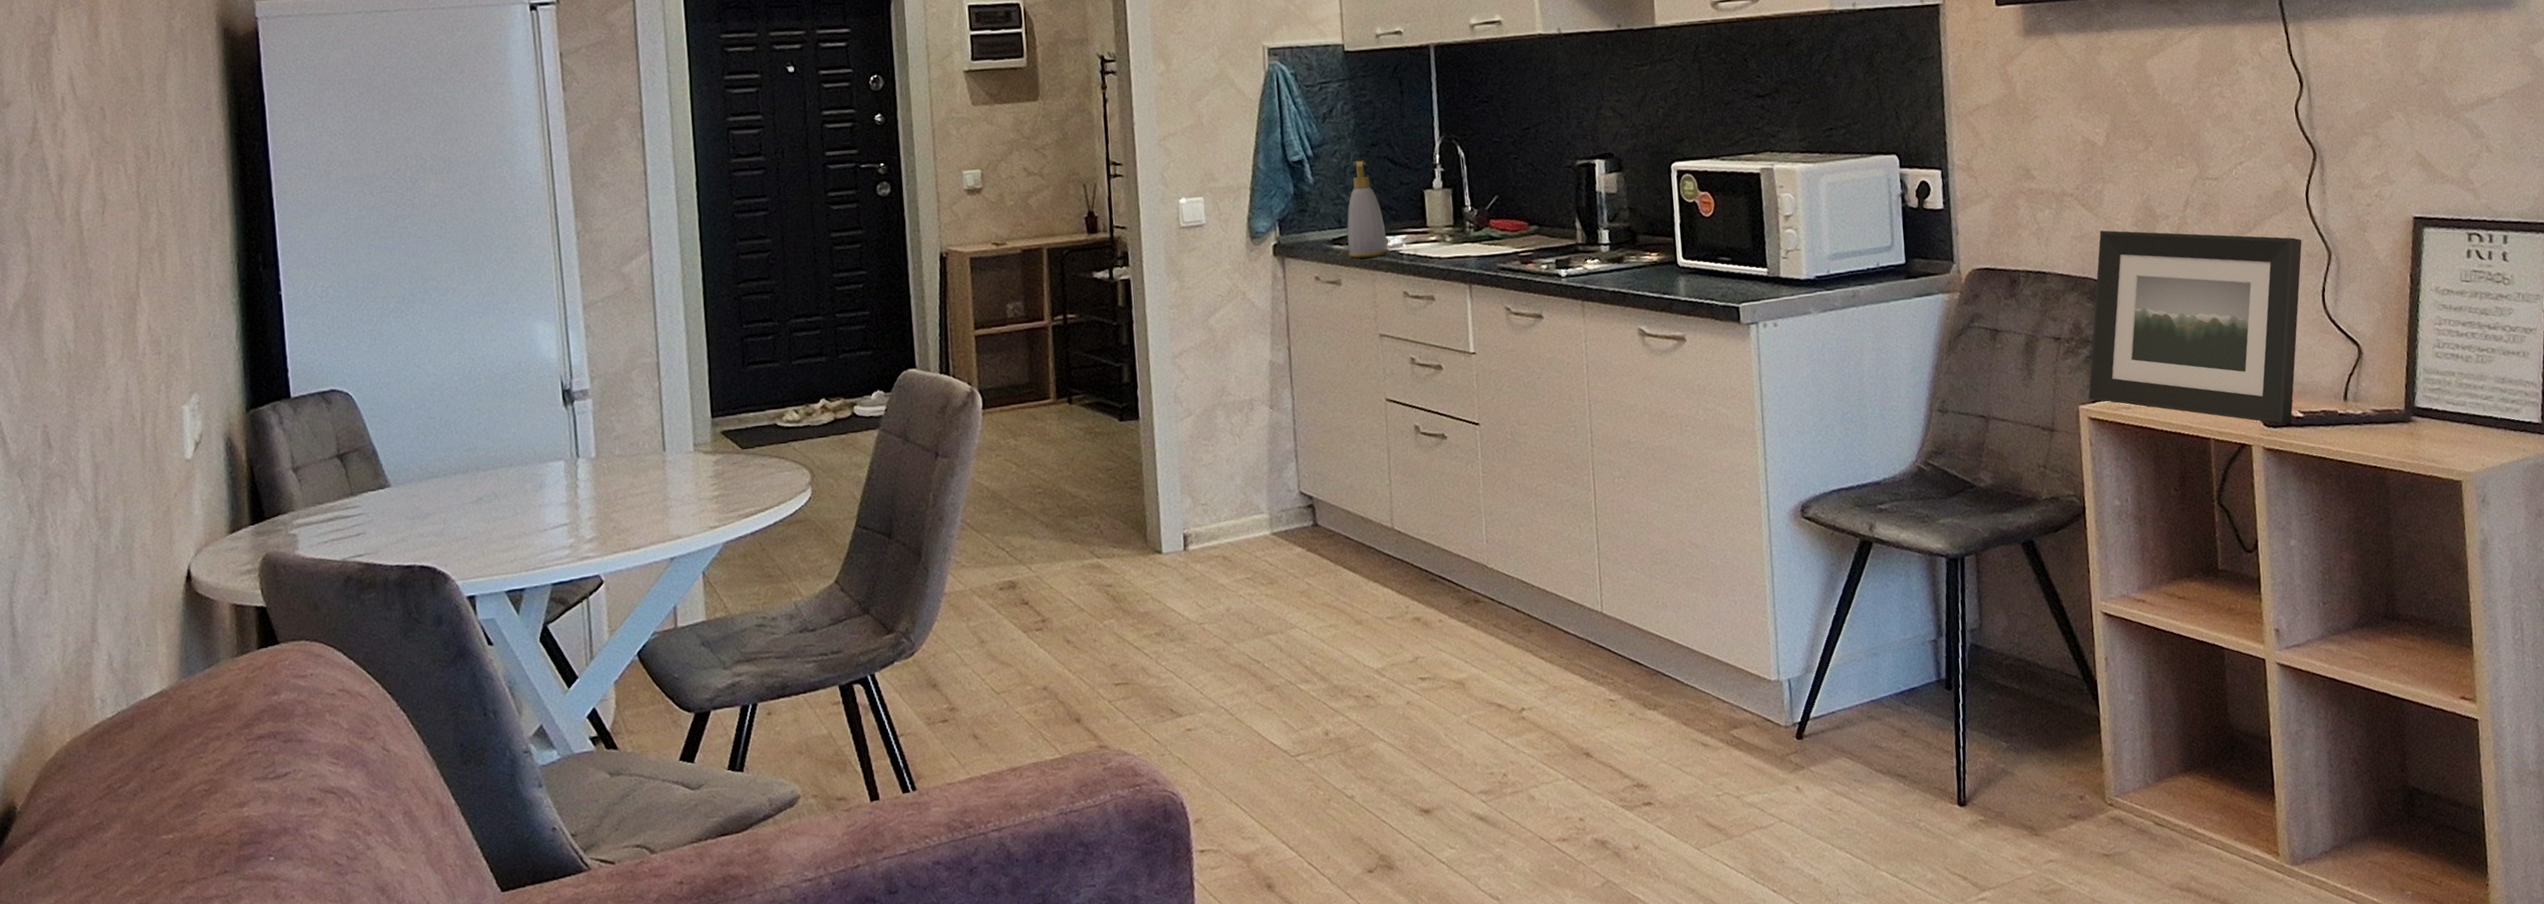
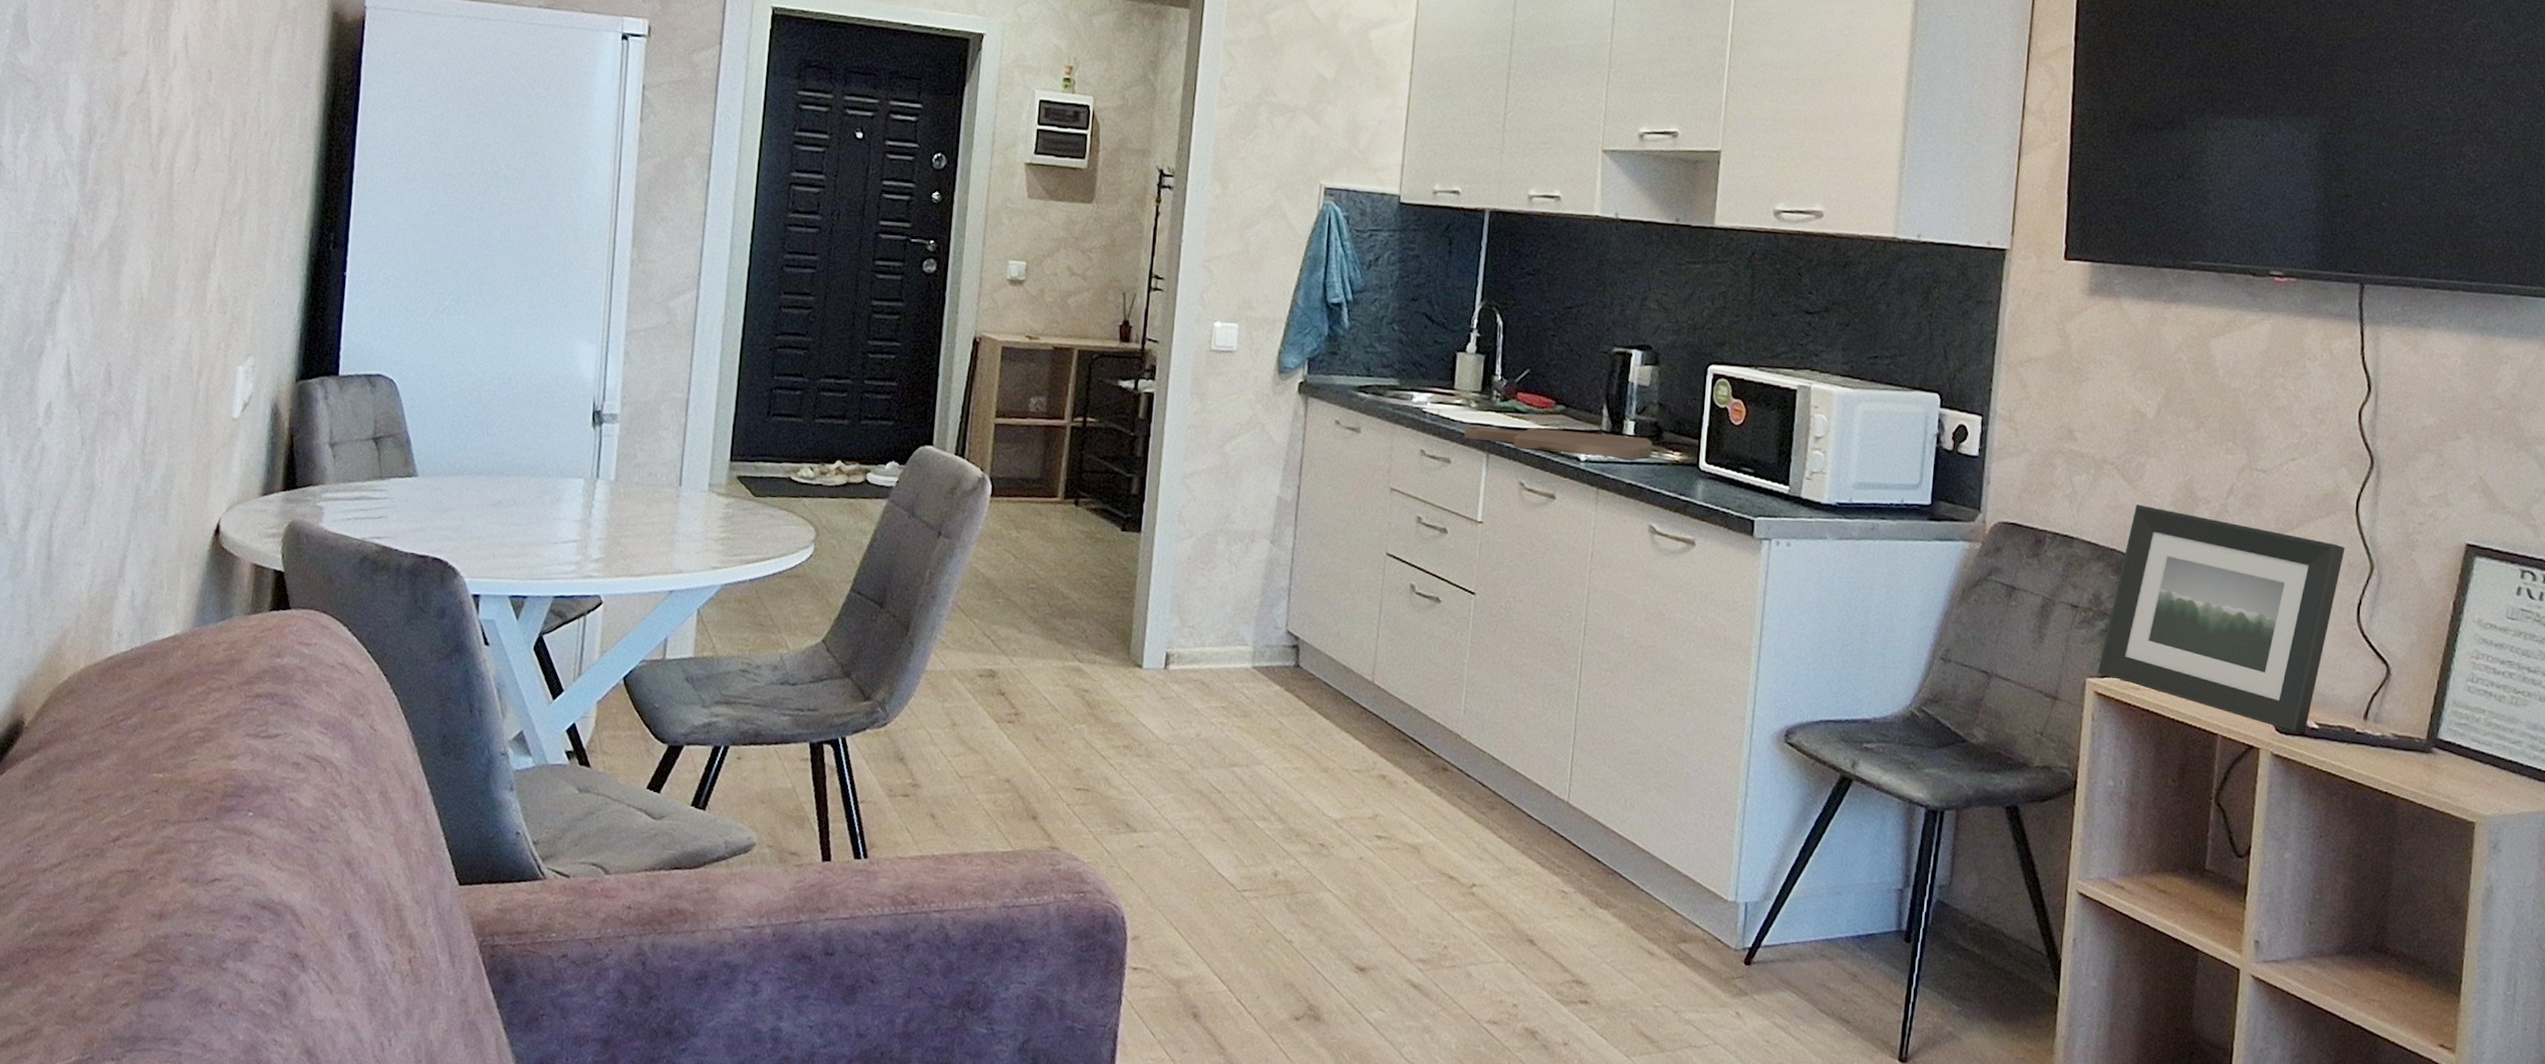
soap bottle: present [1347,160,1389,259] -> none [1371,312,1413,411]
cutting board: none [1443,244,1630,275] -> present [1464,426,1653,460]

